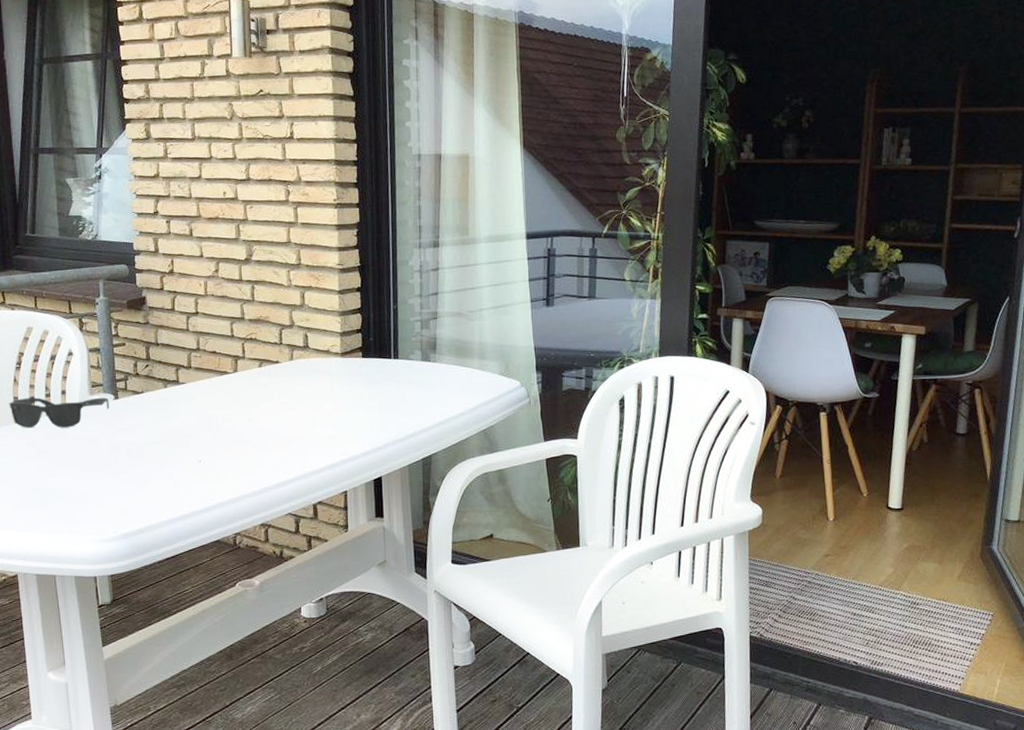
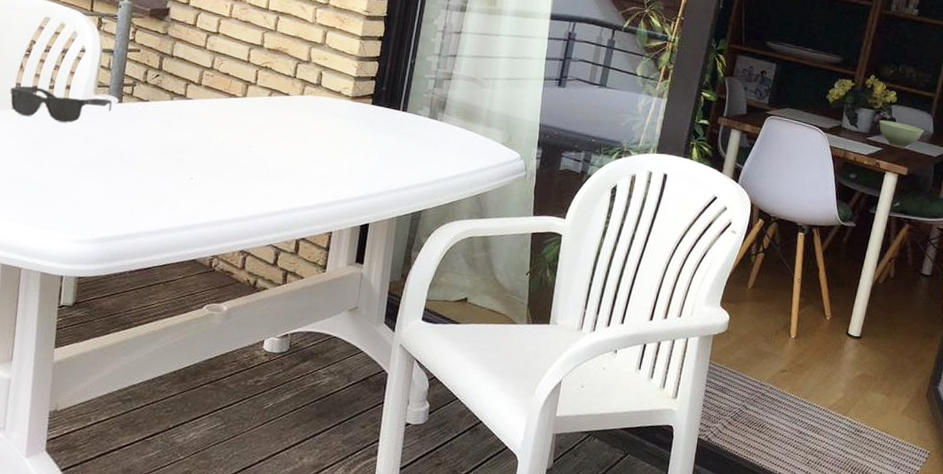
bowl: none [887,280,937,308] -> present [879,119,924,149]

